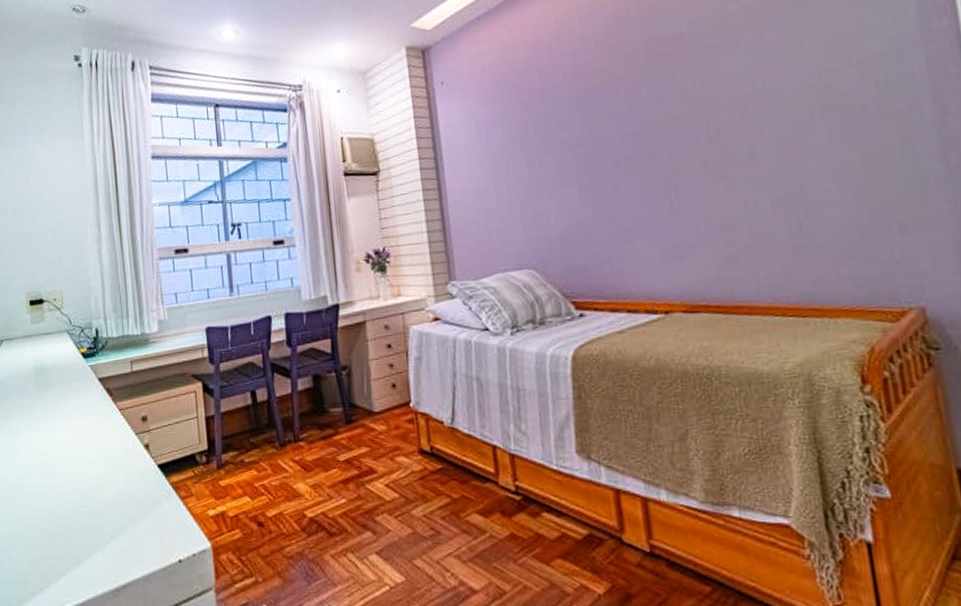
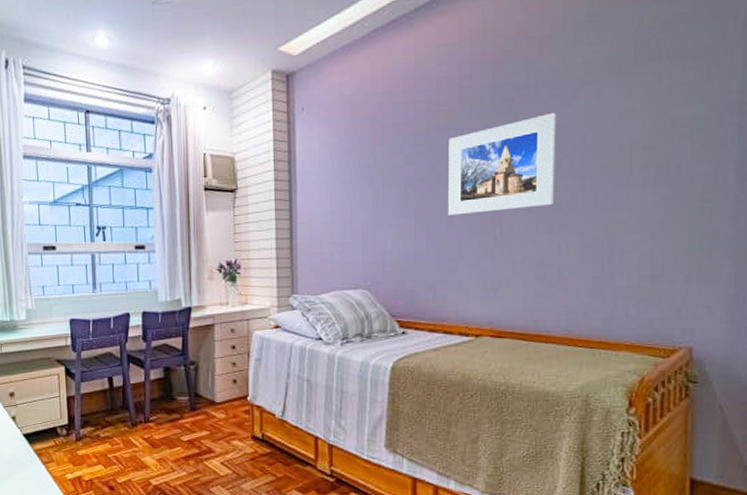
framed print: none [603,61,731,180] -> present [448,112,556,215]

